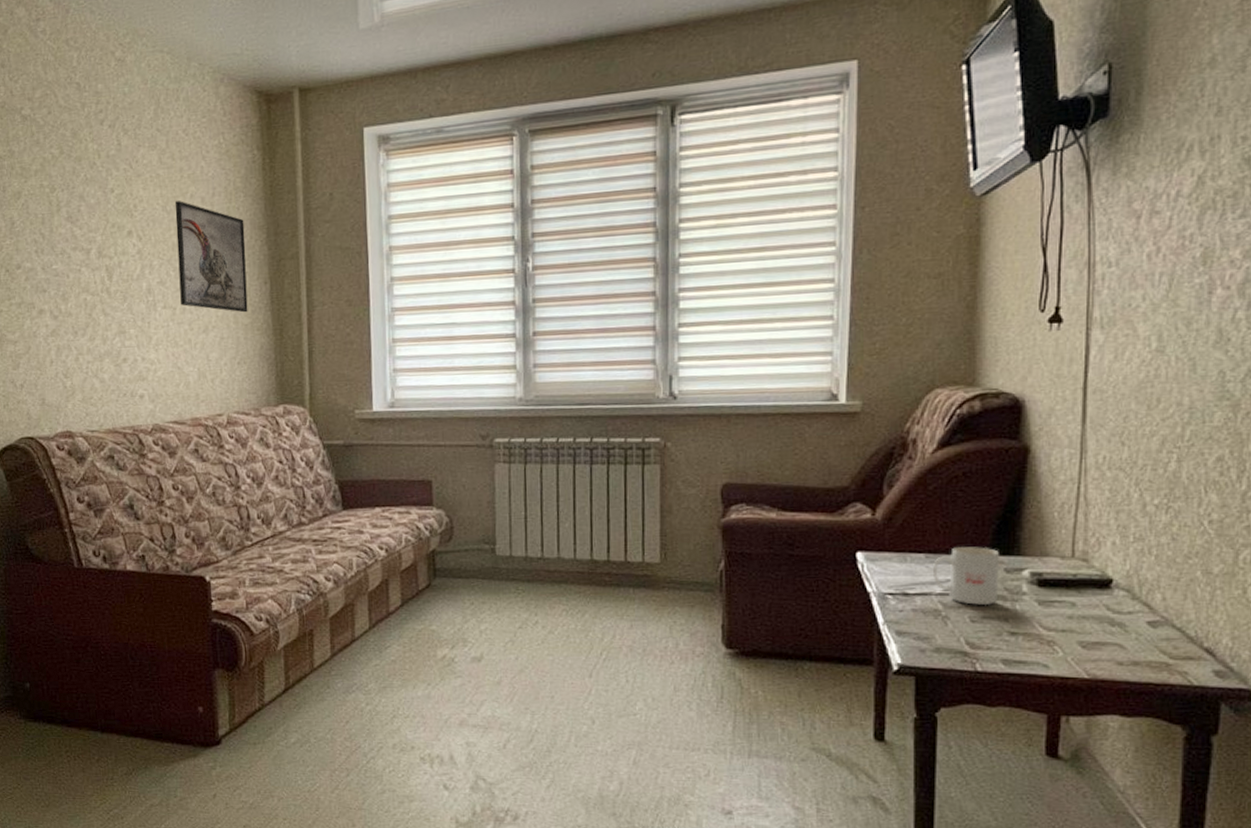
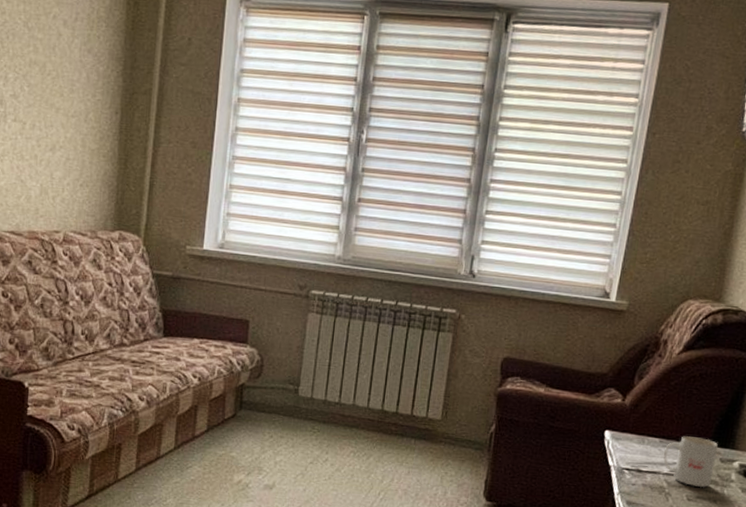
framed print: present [174,201,248,313] -> none [31,19,103,138]

